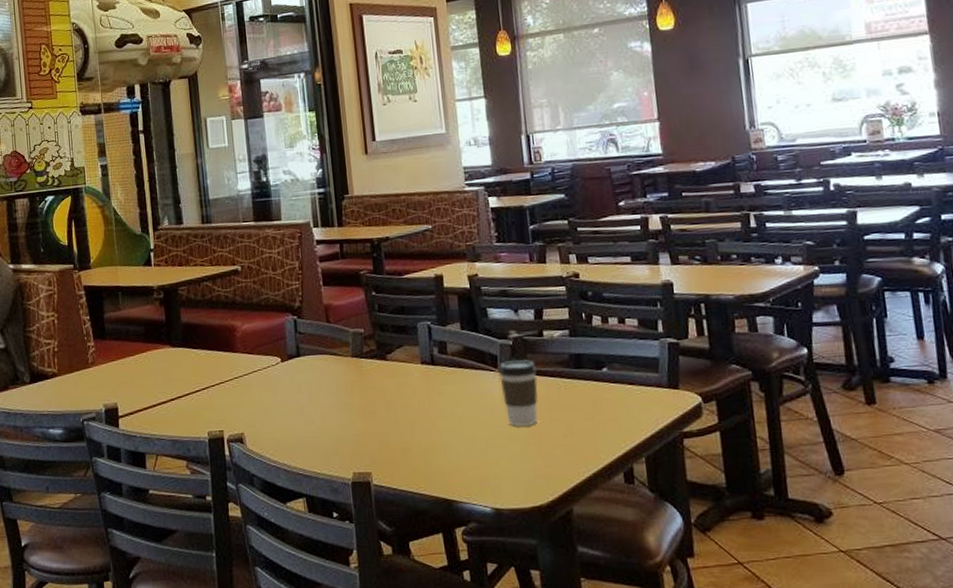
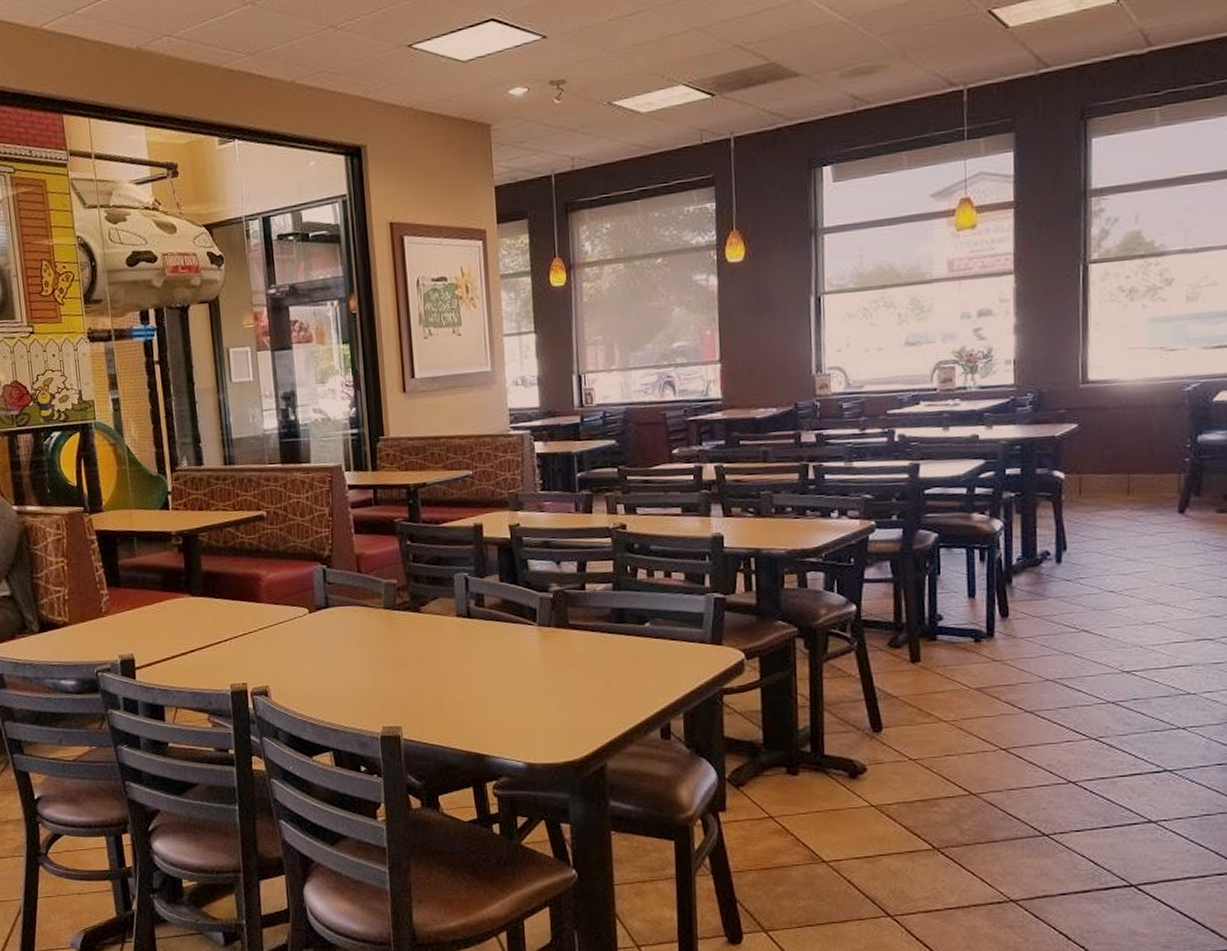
coffee cup: present [499,360,538,427] -> none [537,614,578,682]

